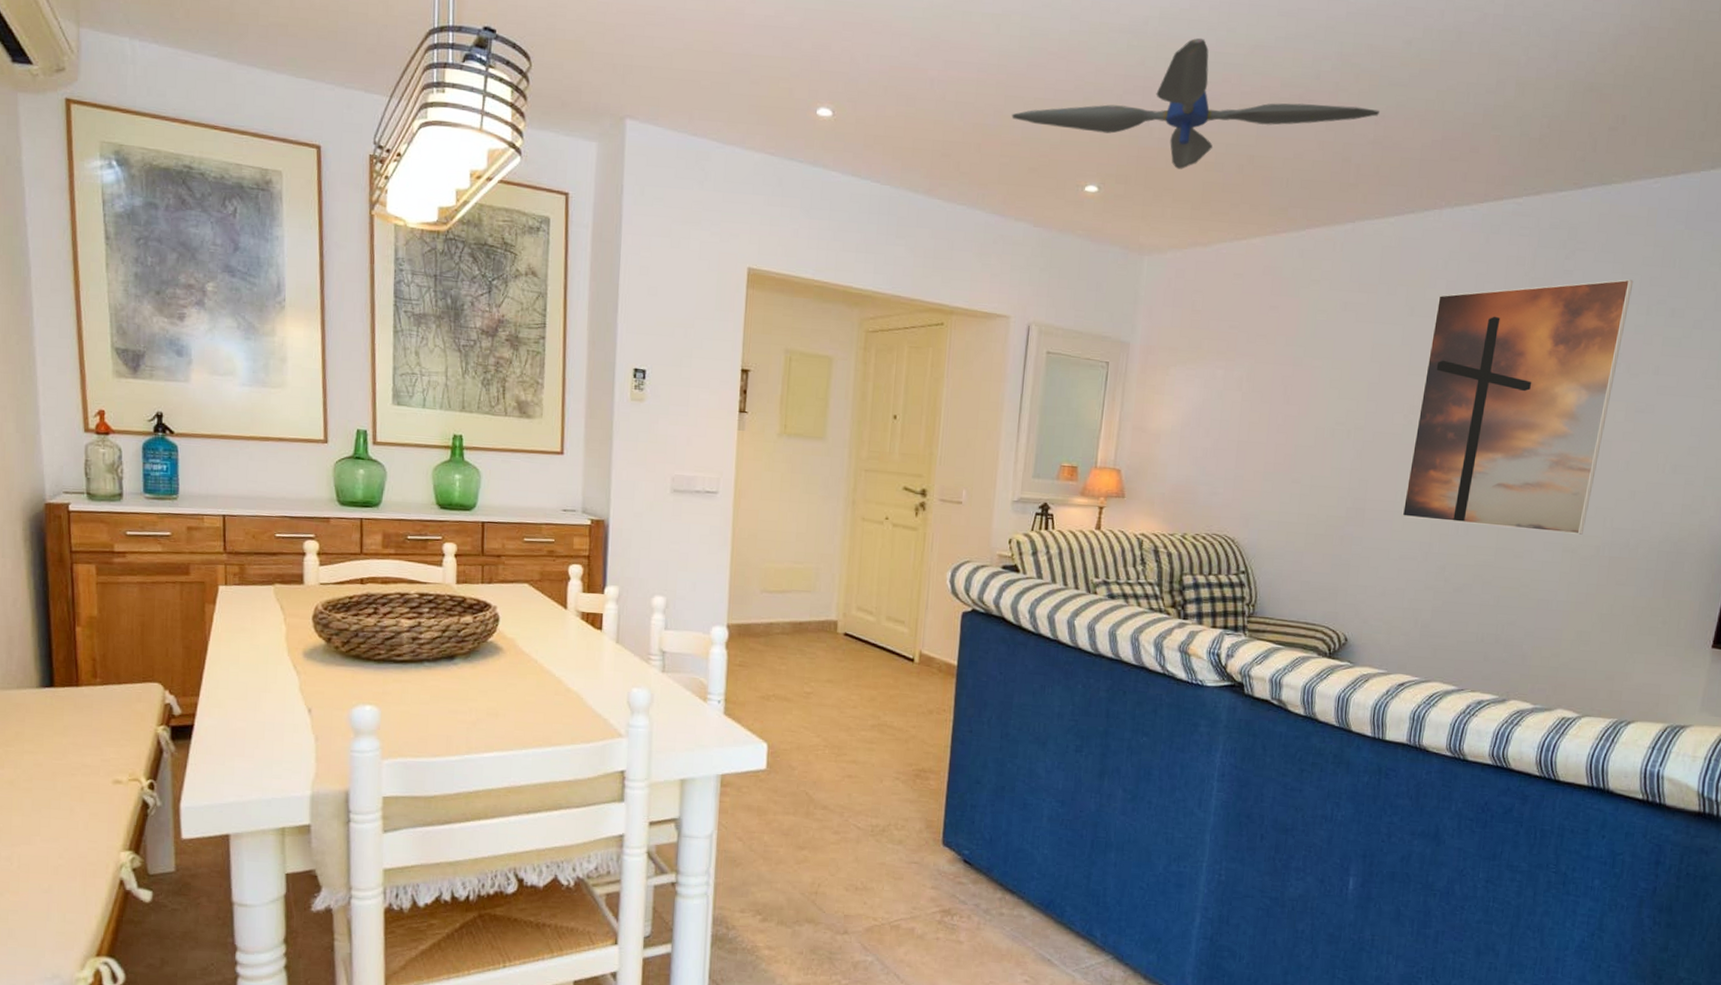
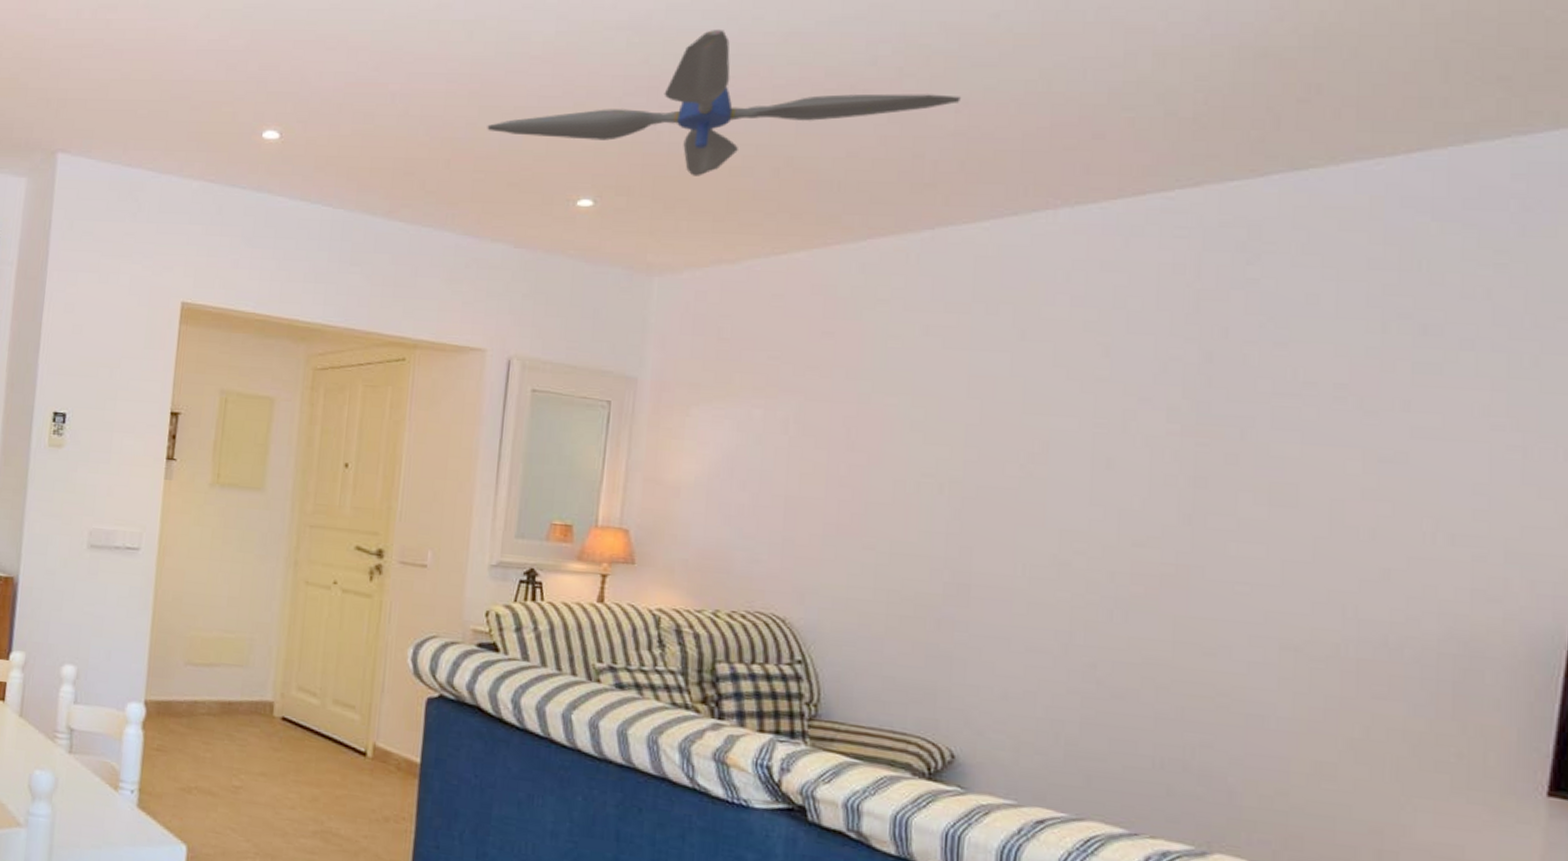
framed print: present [1402,279,1634,535] -> none [1025,288,1357,627]

